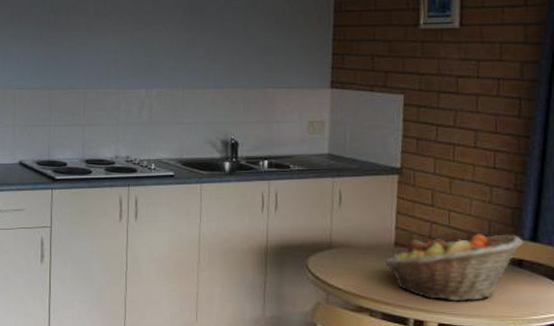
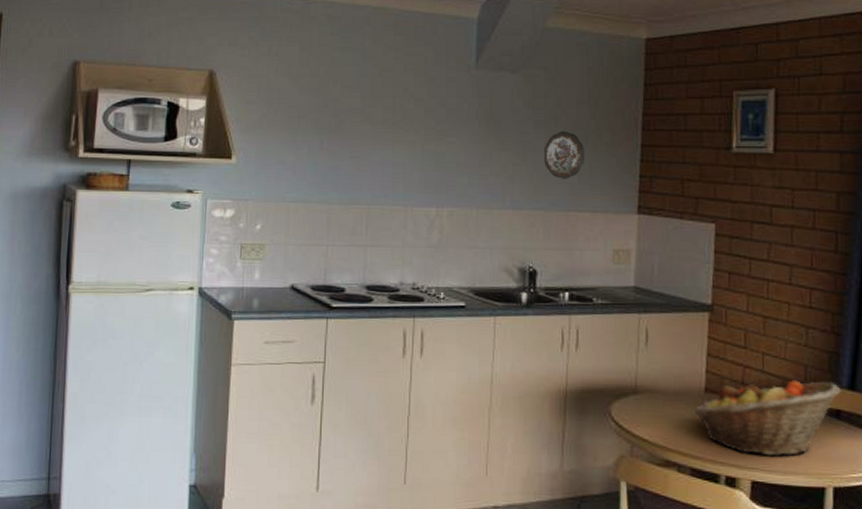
decorative plate: none [243,15,281,60] -> present [544,130,585,179]

